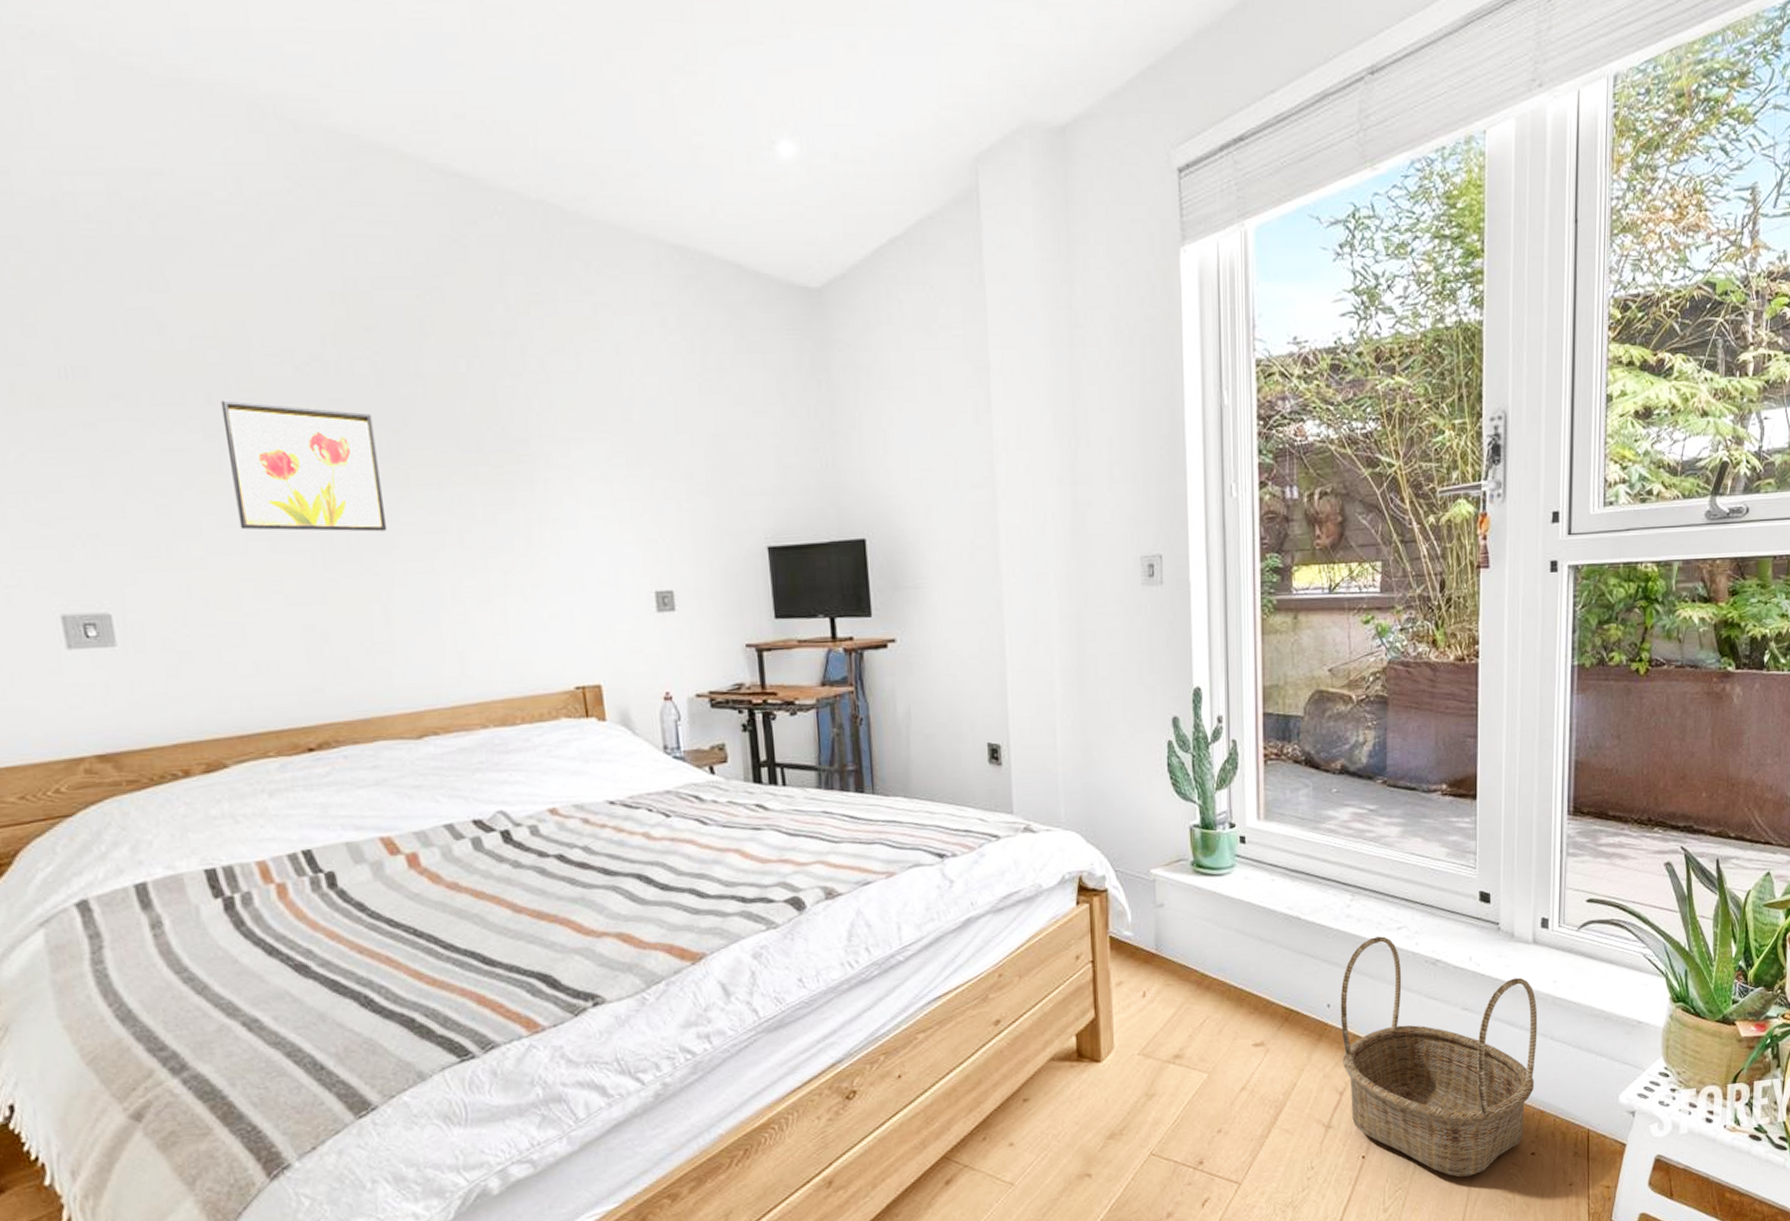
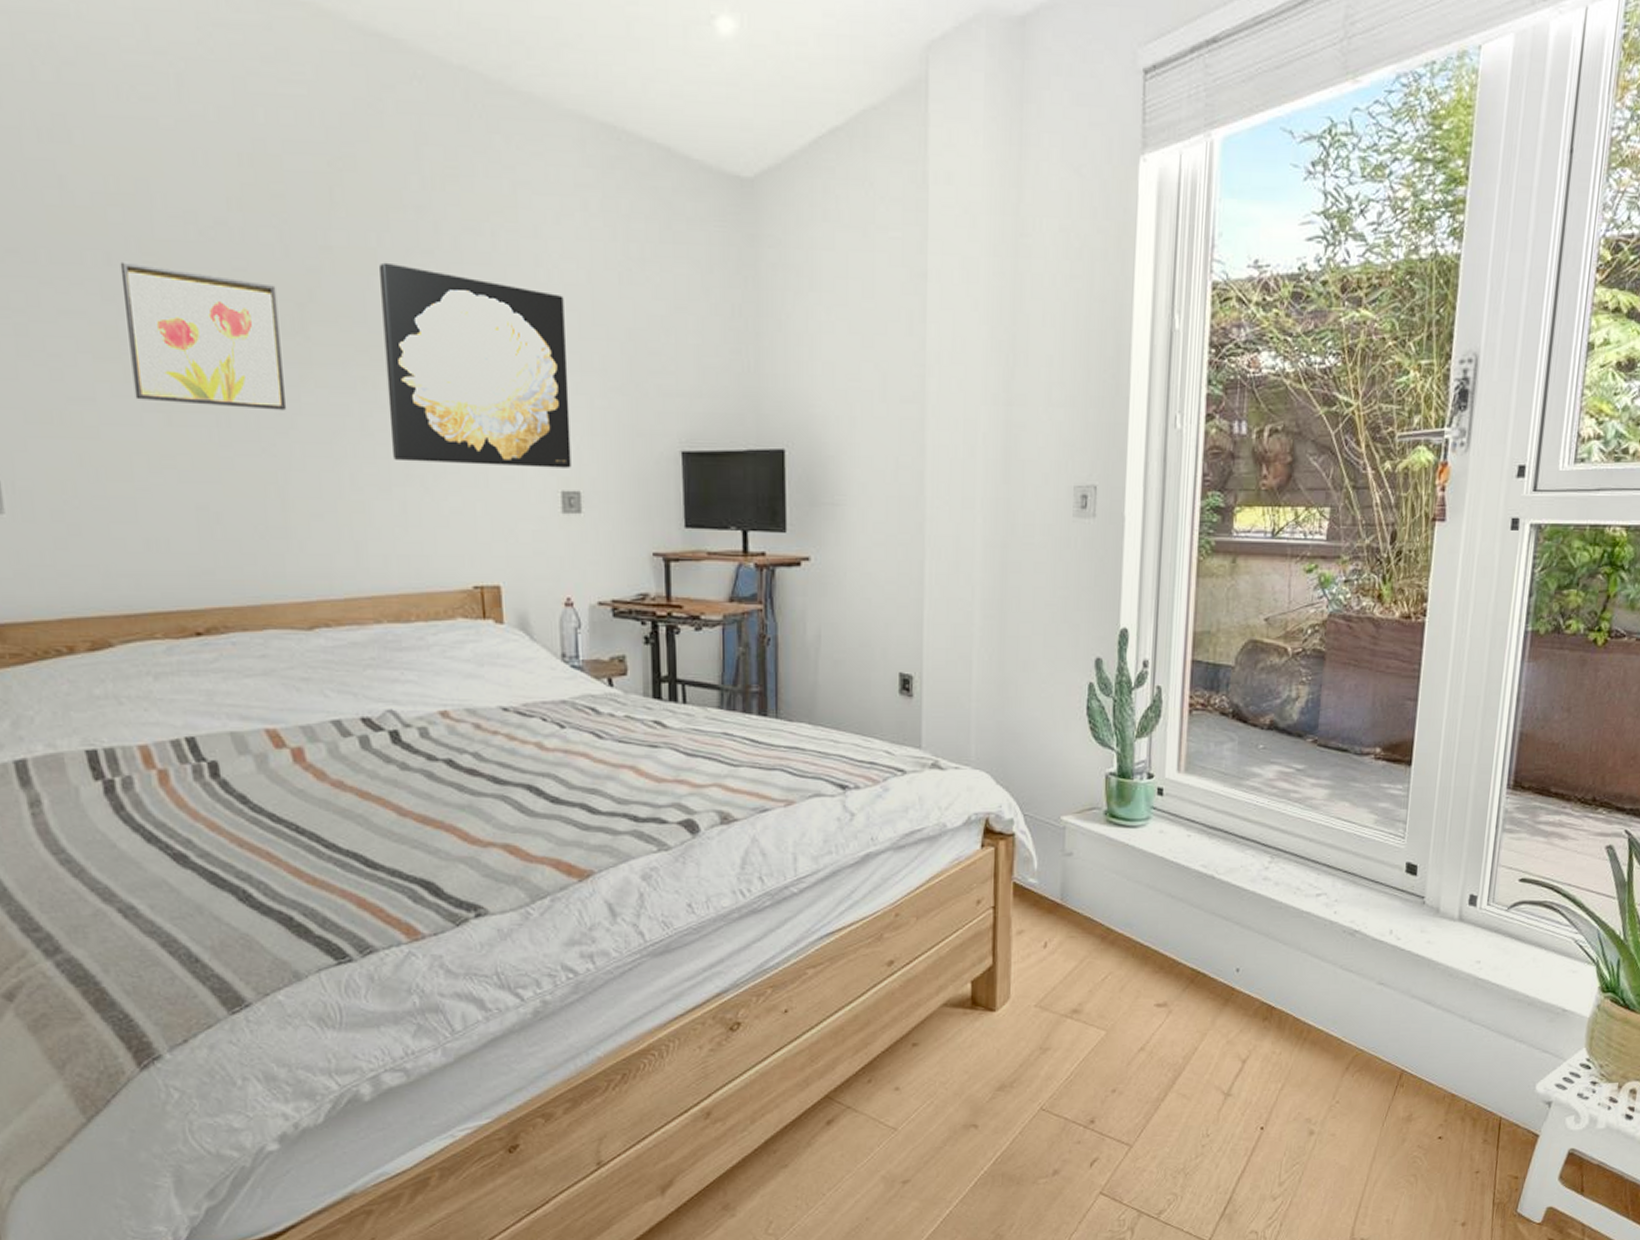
wall art: none [470,386,664,573] -> present [380,262,571,468]
basket: present [1340,936,1538,1177] -> none [1247,902,1458,1156]

